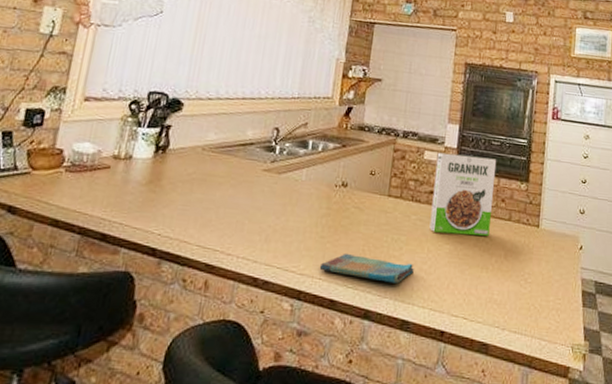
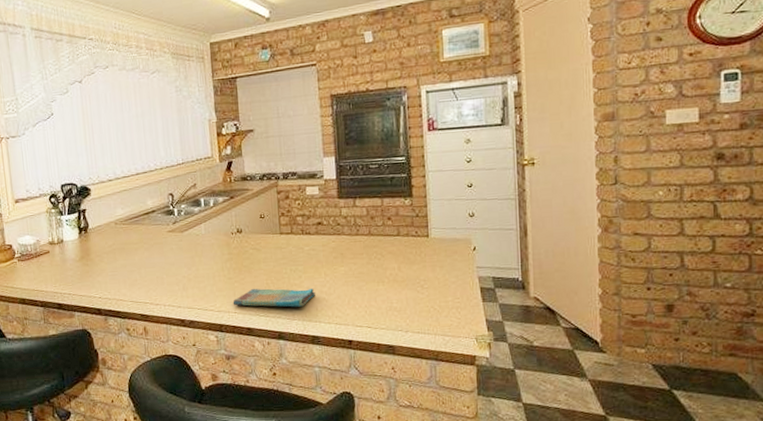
cereal box: present [429,152,497,236] -> none [318,181,380,258]

